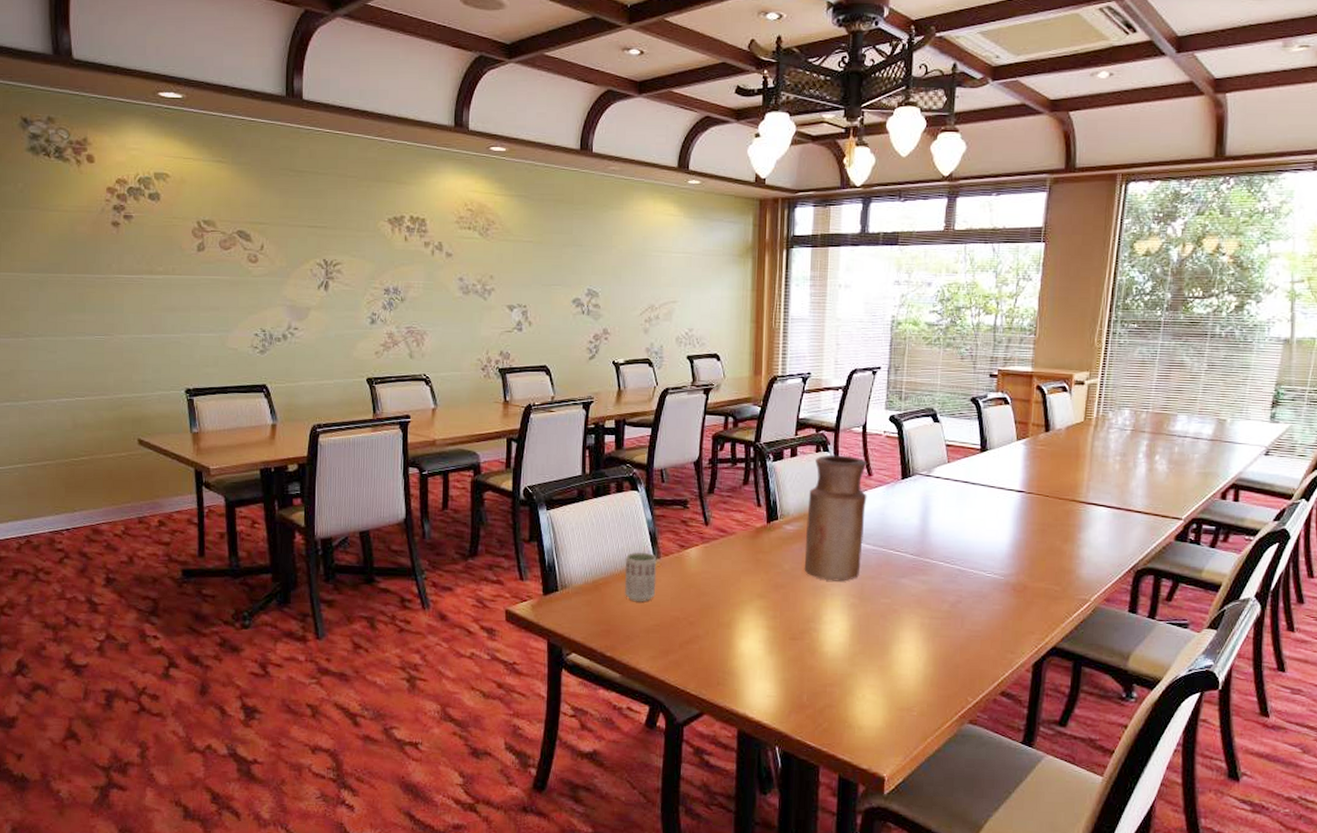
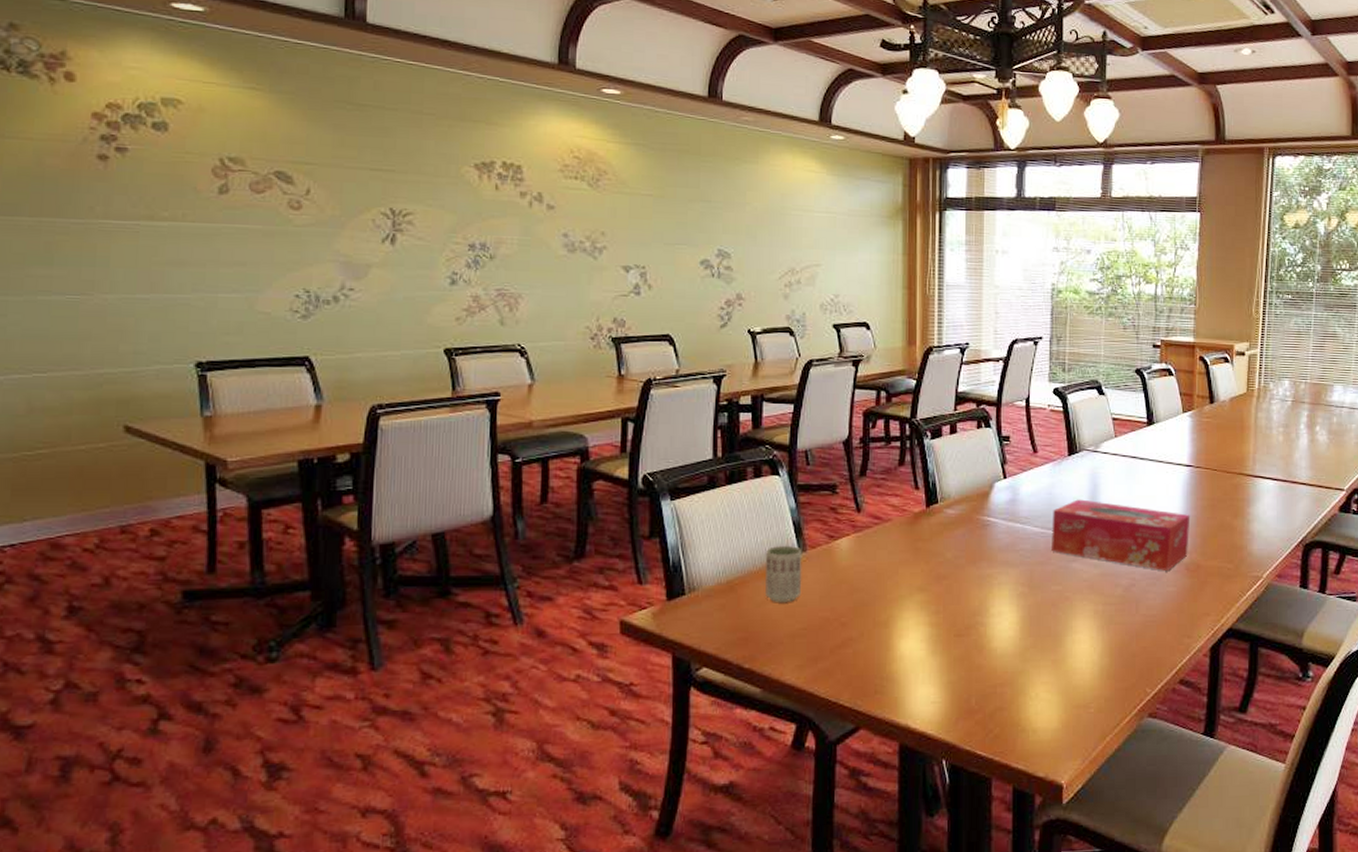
vase: present [804,455,867,582] -> none [968,431,1033,569]
tissue box: none [882,520,1020,591] -> present [1052,499,1191,572]

